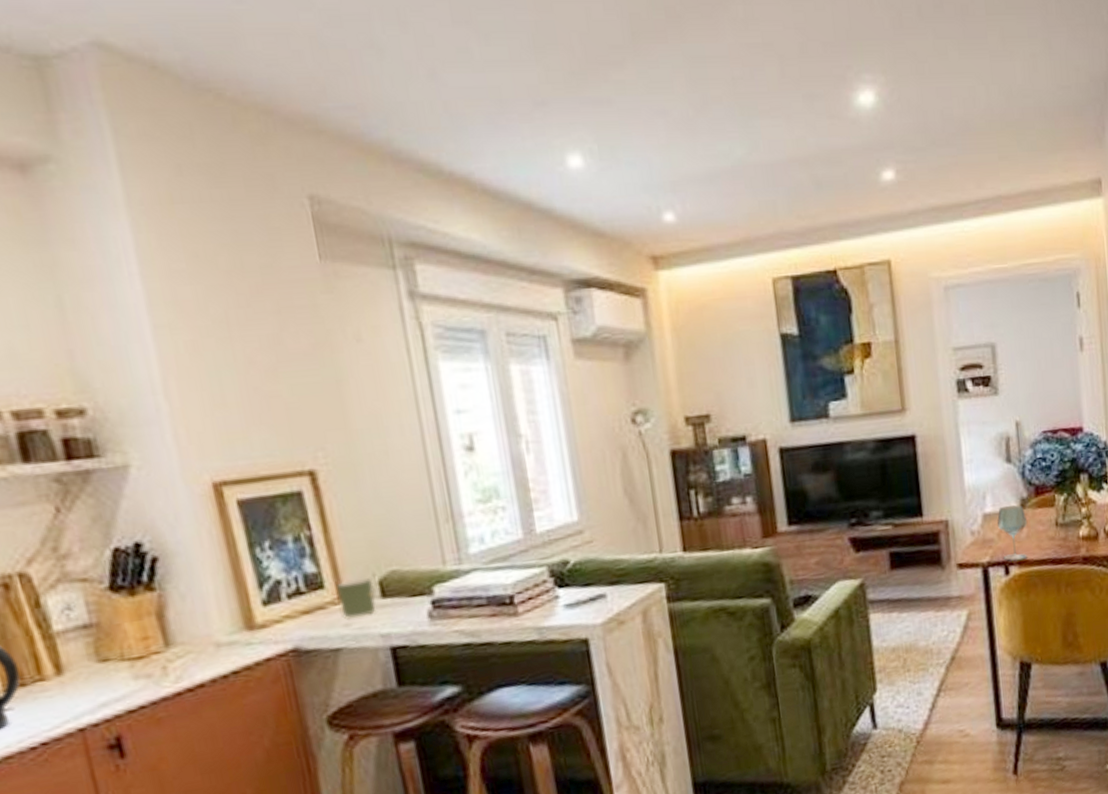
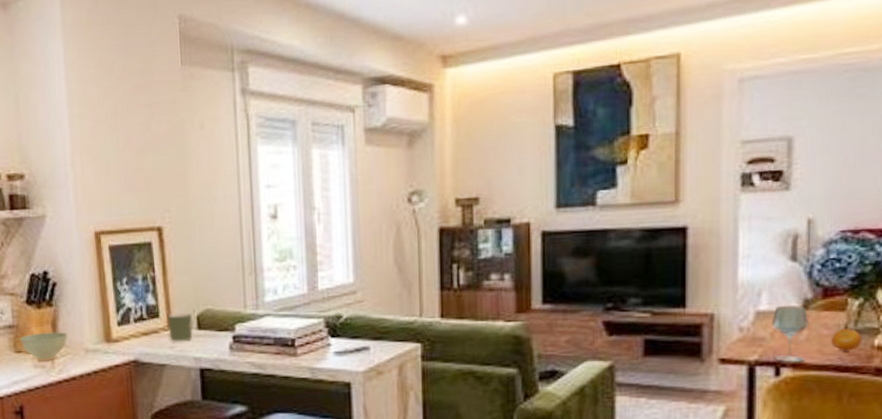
bowl: none [104,624,185,670] -> present [20,332,68,362]
fruit: none [1046,522,1070,545] -> present [832,328,862,351]

